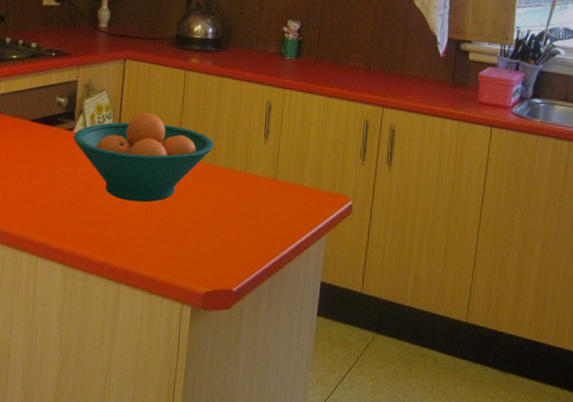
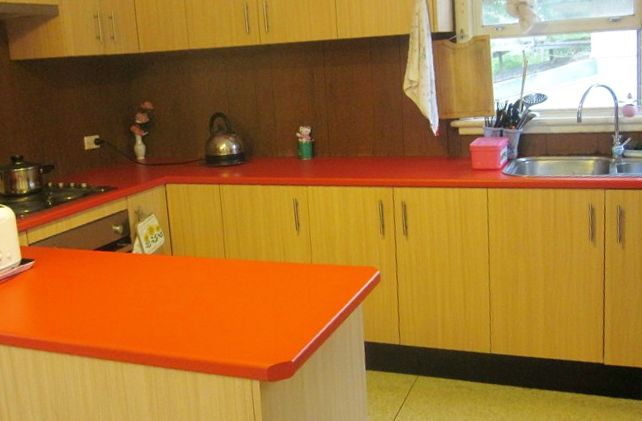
fruit bowl: present [73,112,214,203] -> none [133,225,255,303]

